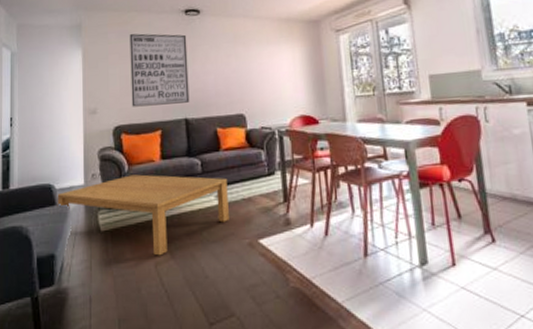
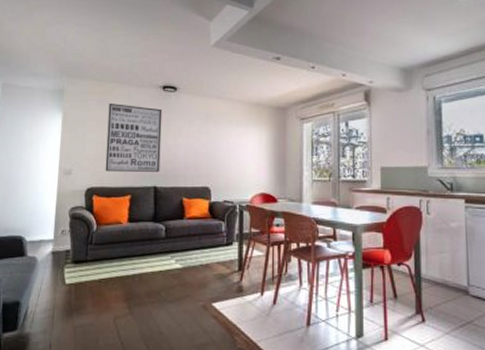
coffee table: present [57,174,229,256] -> none [26,234,188,311]

